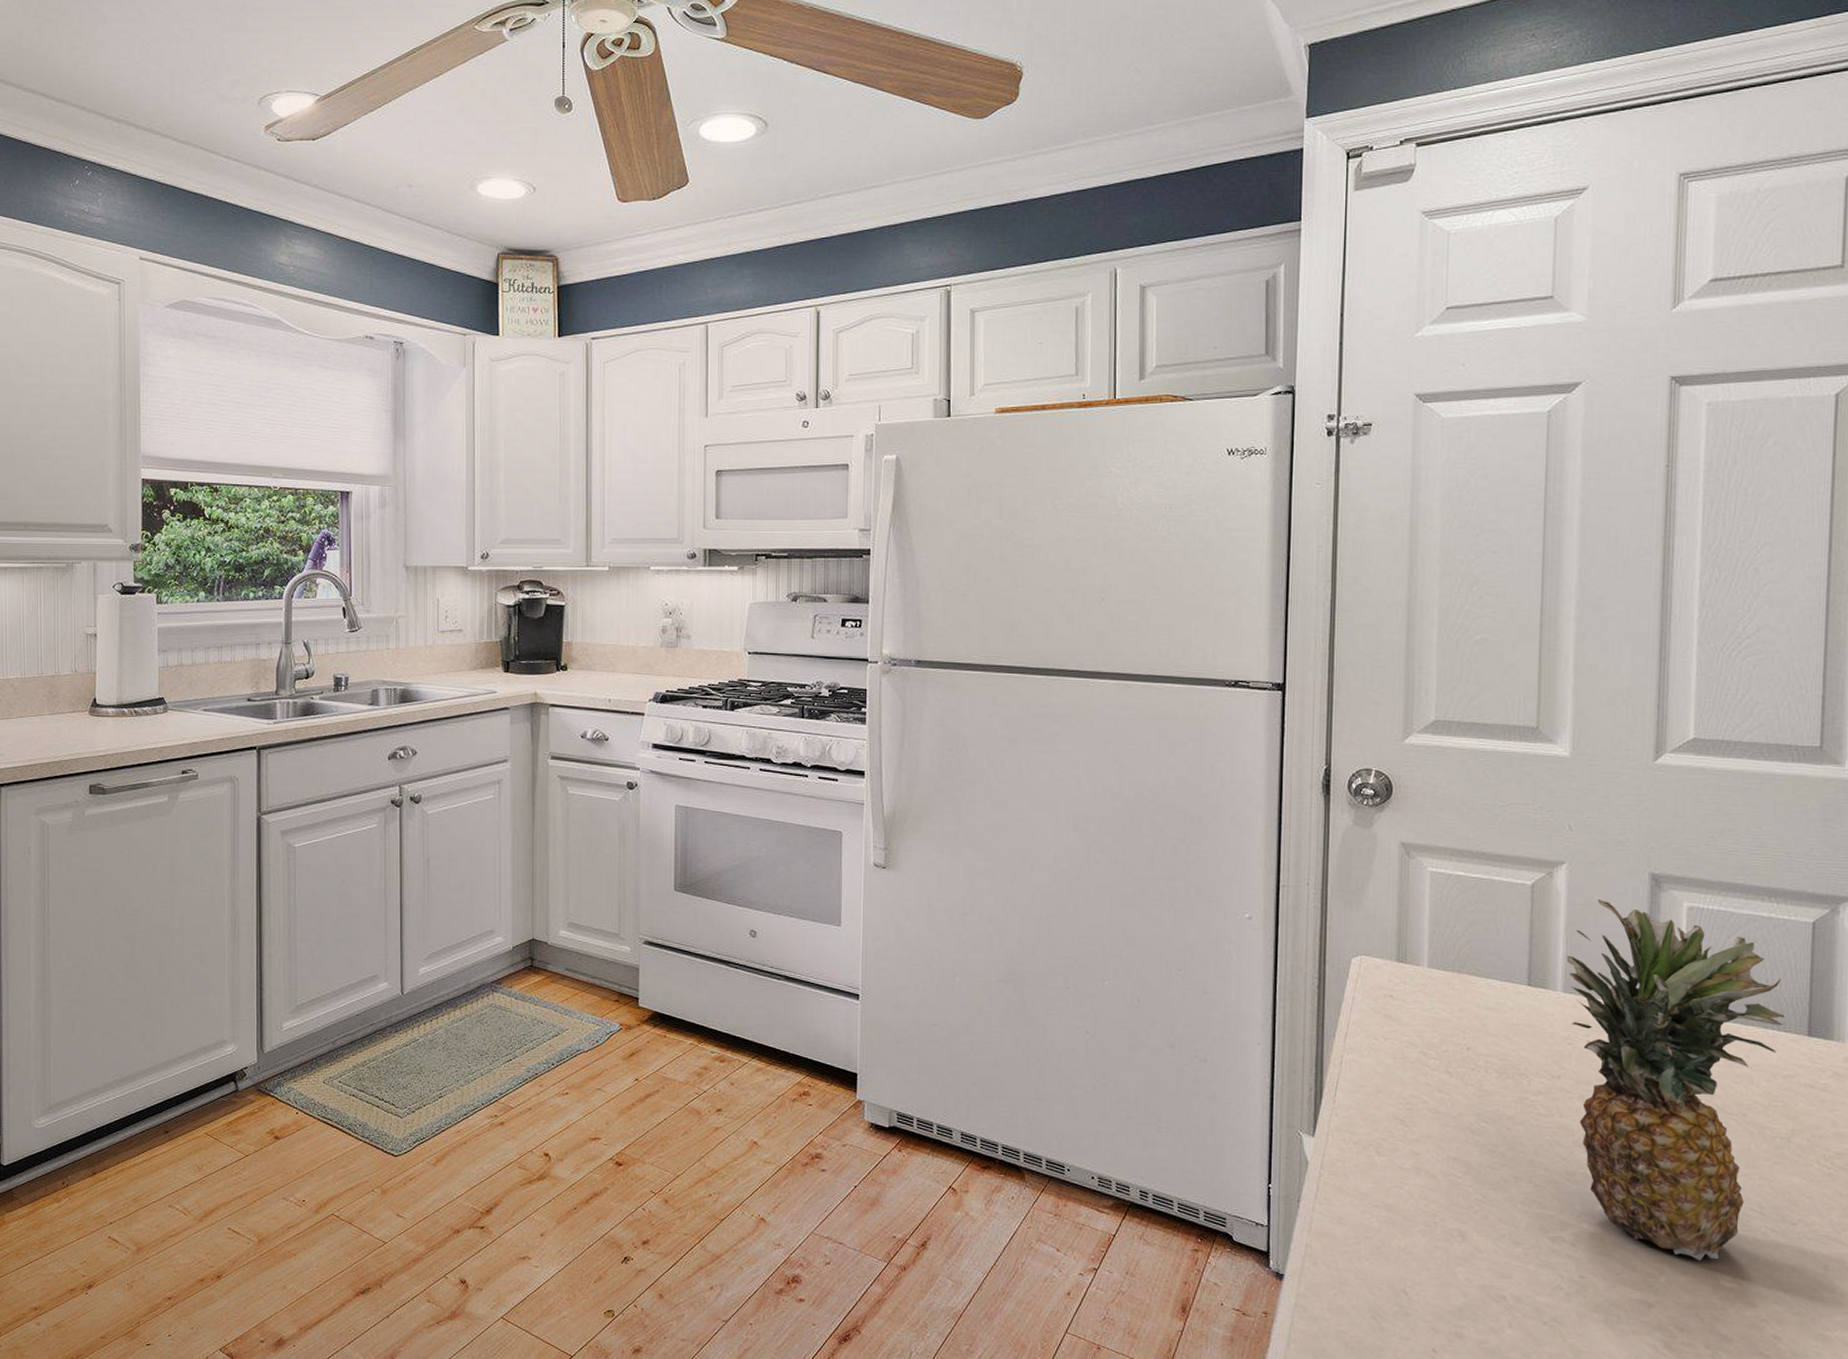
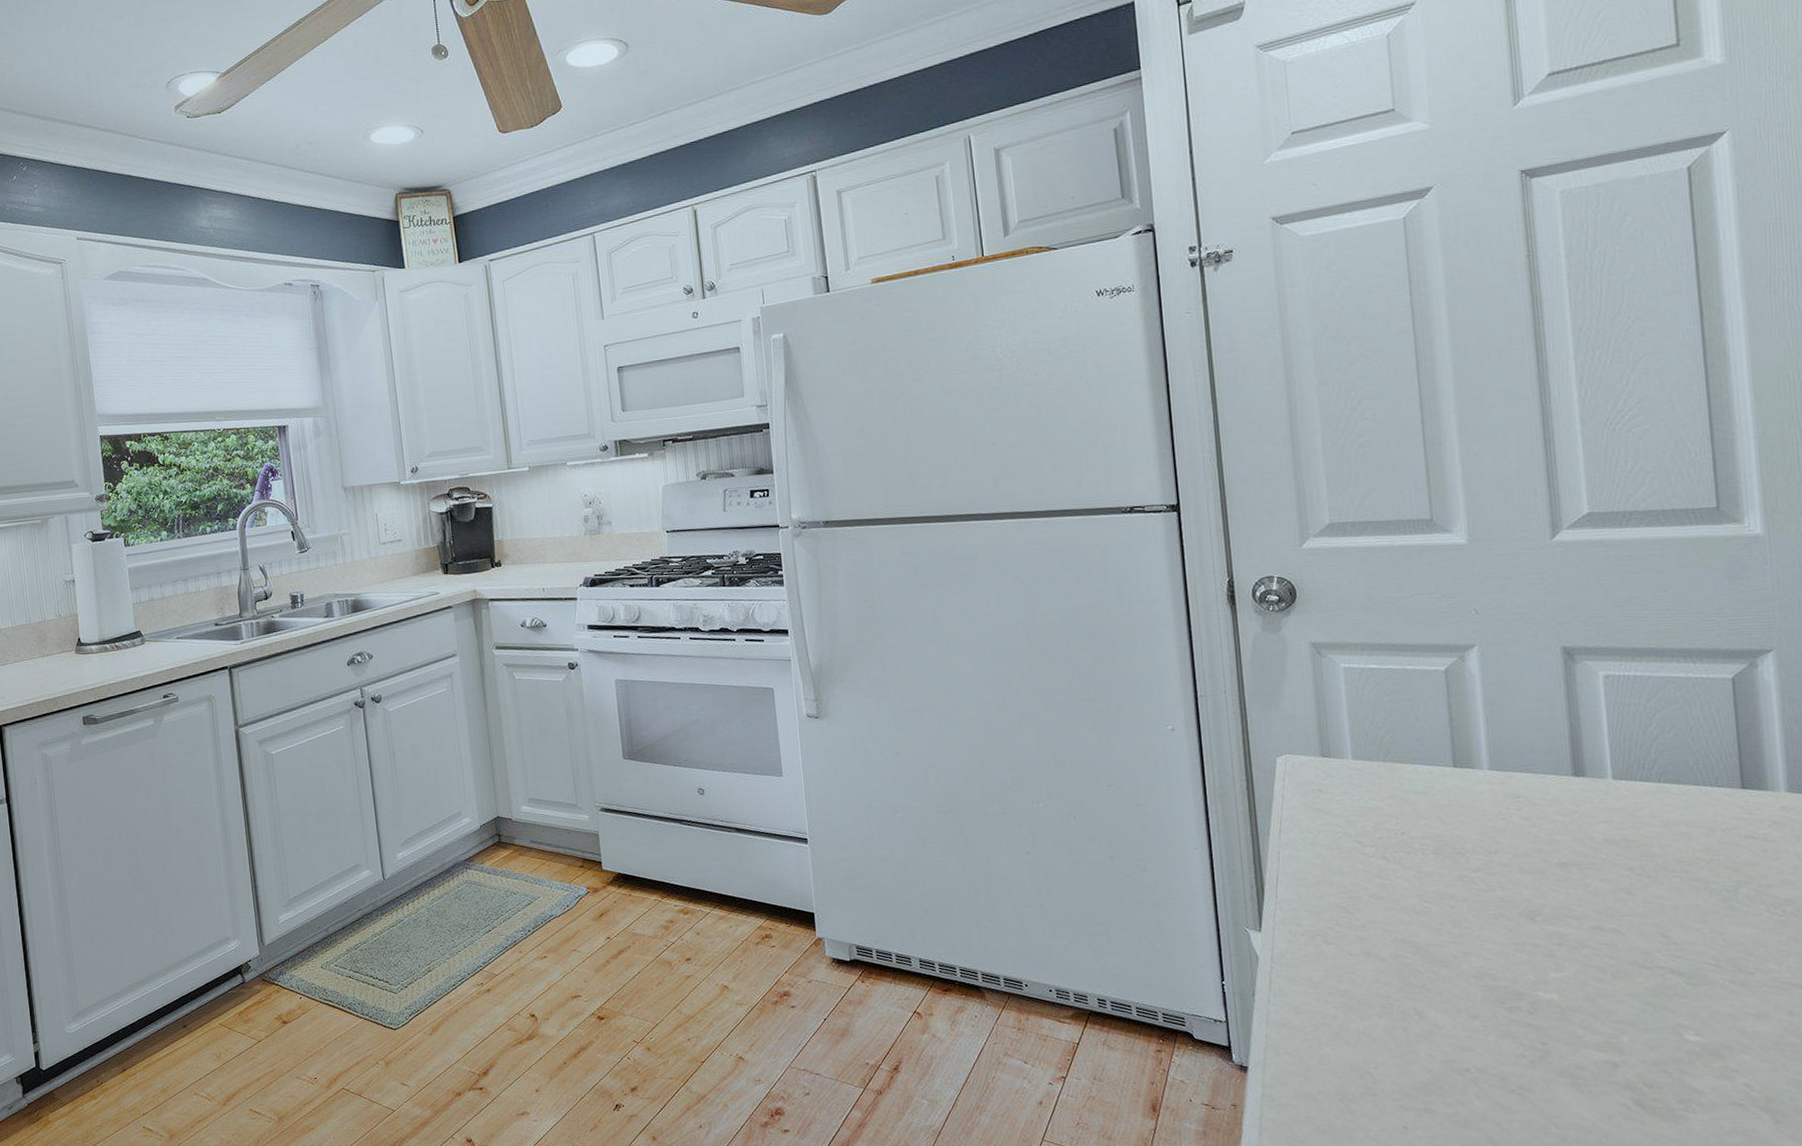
fruit: present [1566,898,1786,1261] -> none [1488,676,1717,1018]

